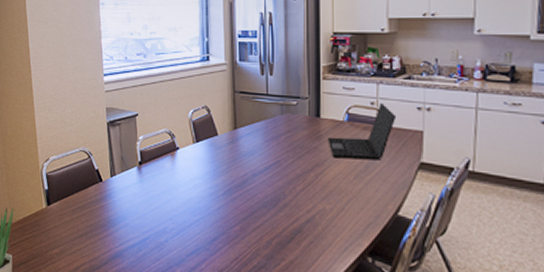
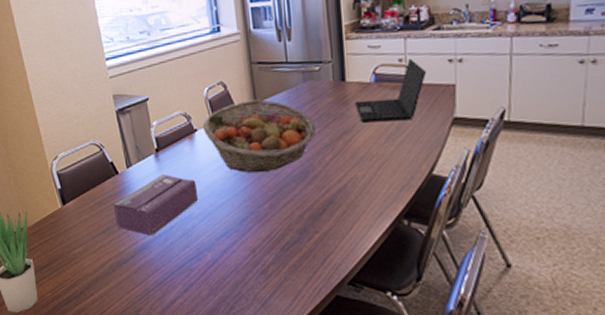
tissue box: none [93,186,174,245] -> present [113,173,199,236]
fruit basket: none [184,125,290,196] -> present [202,99,317,173]

